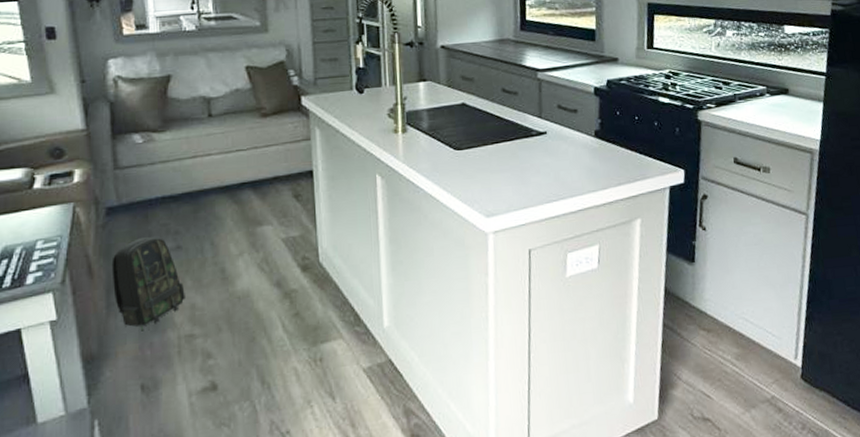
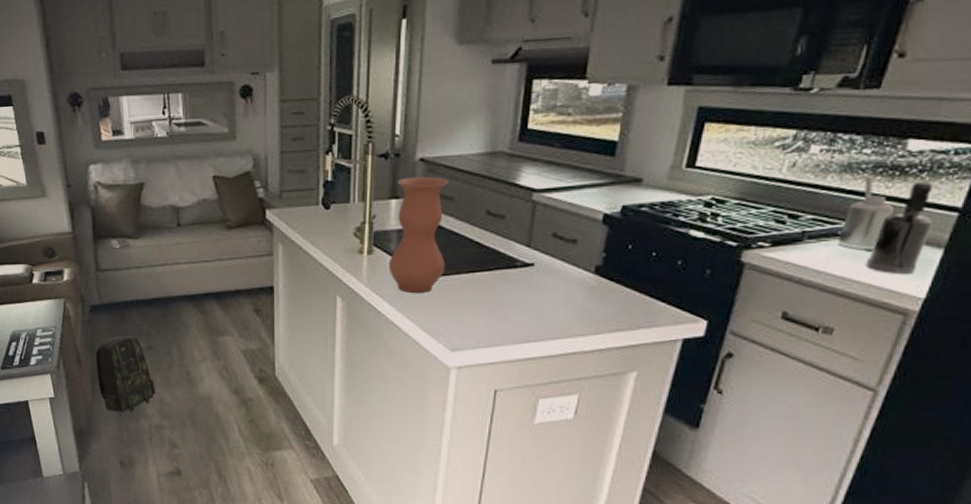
vase: none [422,61,473,167] -> present [388,176,450,294]
soap dispenser: none [757,52,788,107] -> present [837,176,895,250]
spray bottle: none [778,55,813,124] -> present [865,182,934,276]

